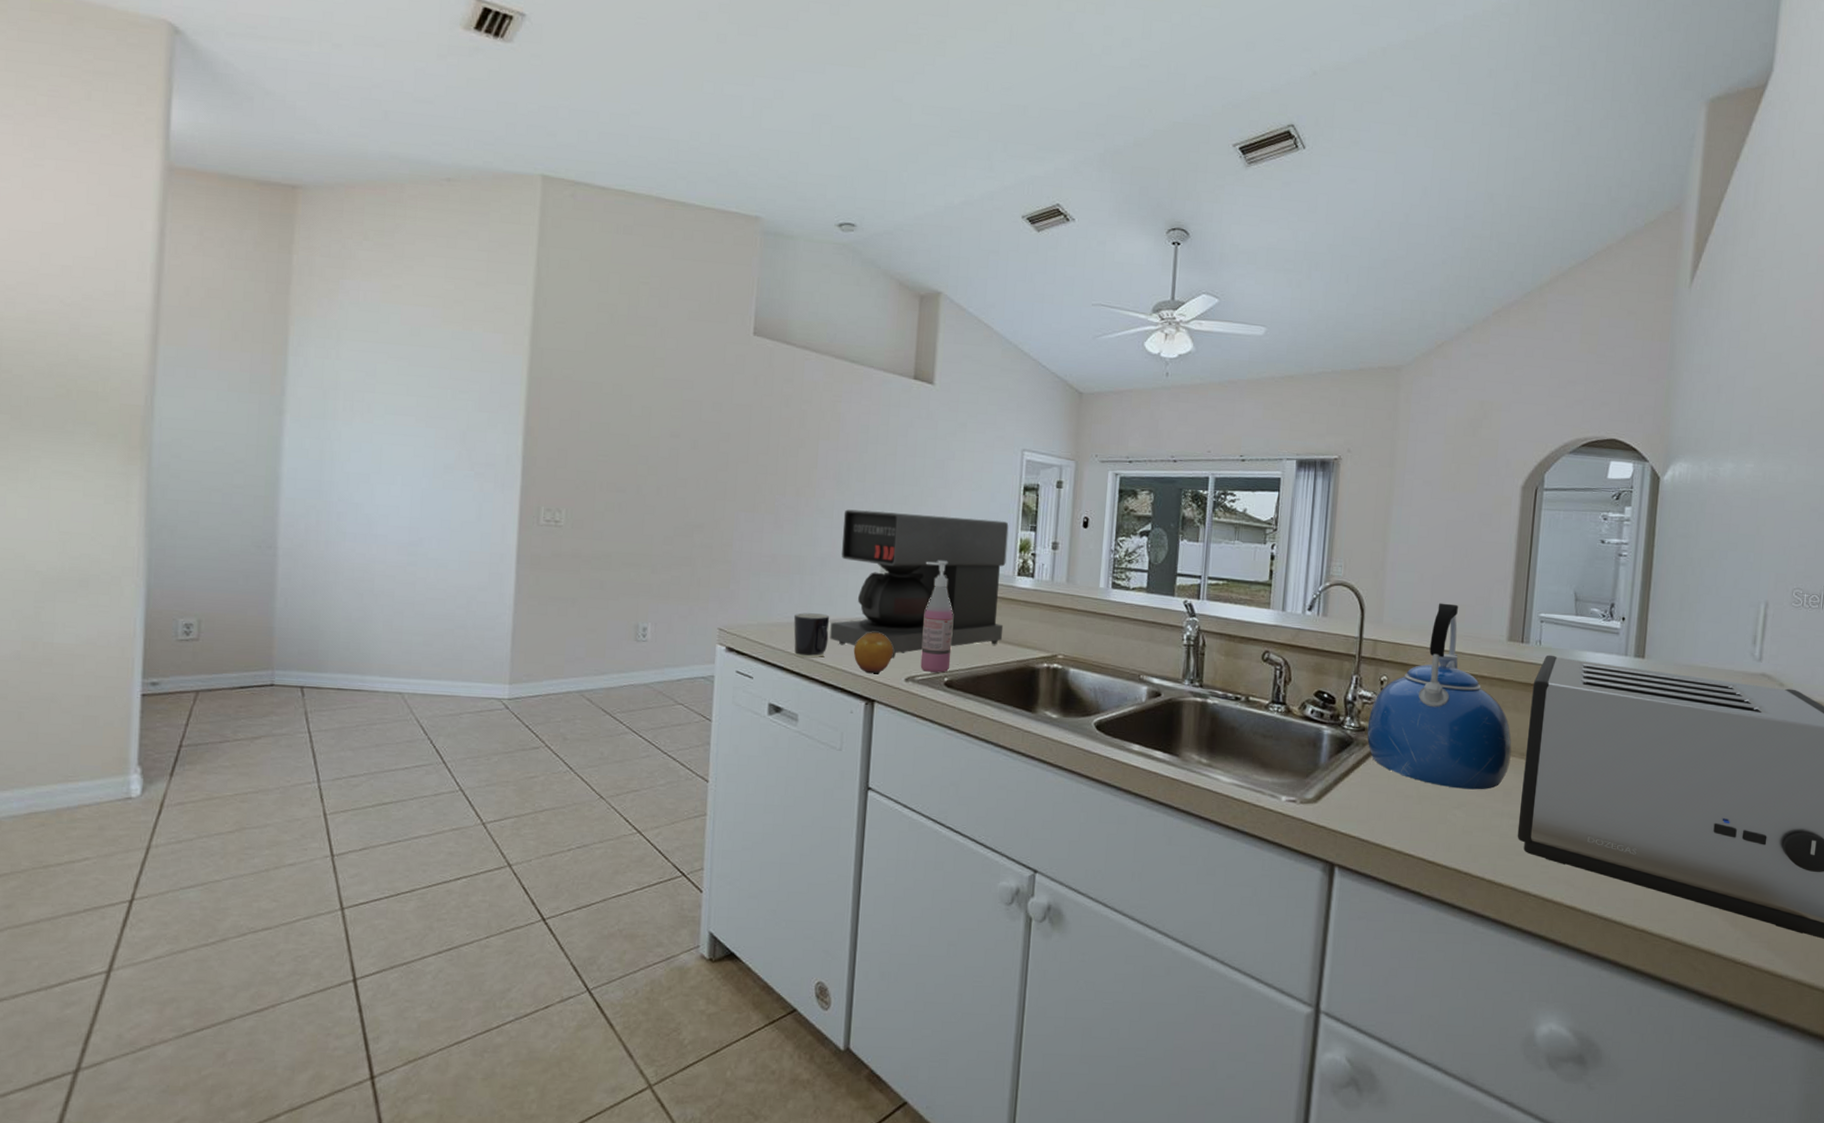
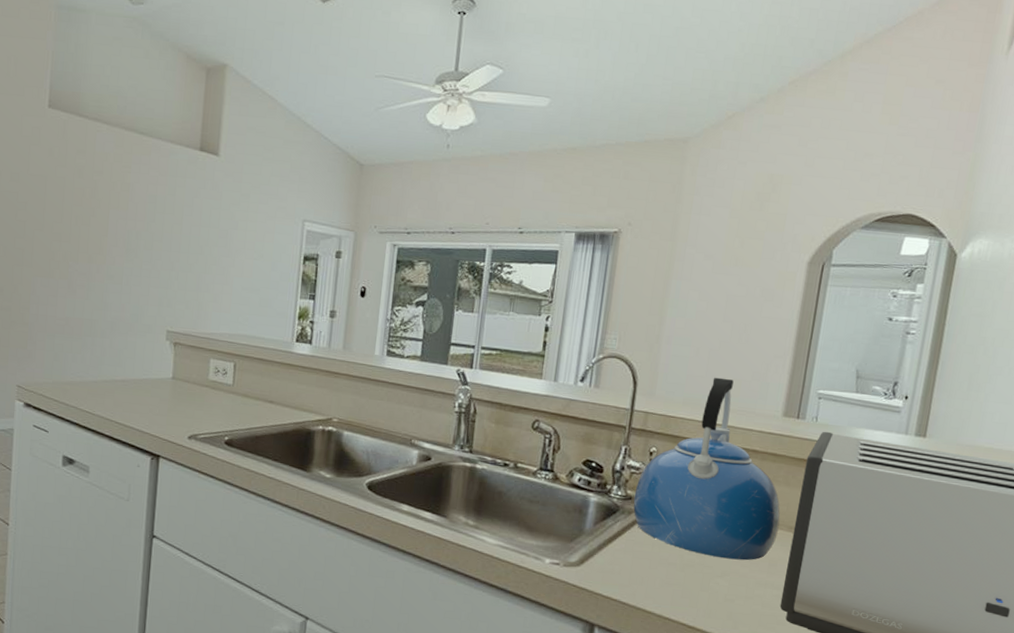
mug: present [793,612,830,659] -> none [85,372,119,416]
coffee maker: present [830,509,1009,659] -> none [119,276,289,418]
fruit: present [853,632,894,674] -> none [140,392,178,432]
soap dispenser: present [920,561,953,673] -> none [202,326,234,432]

